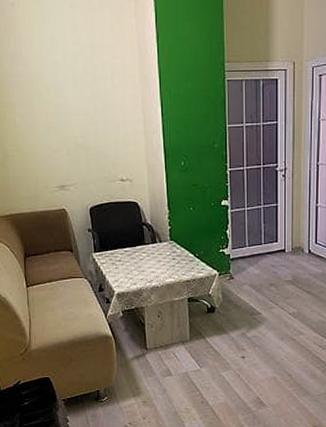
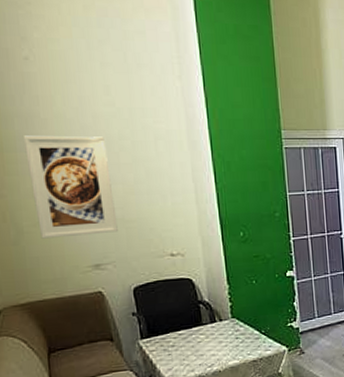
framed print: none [9,72,79,162] -> present [22,135,118,239]

